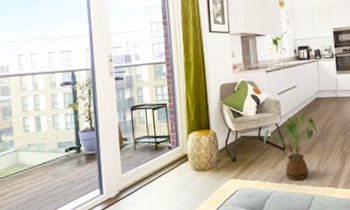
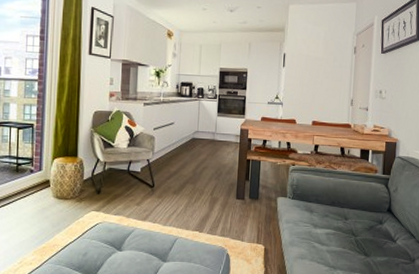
house plant: present [263,114,318,181] -> none [132,153,190,220]

